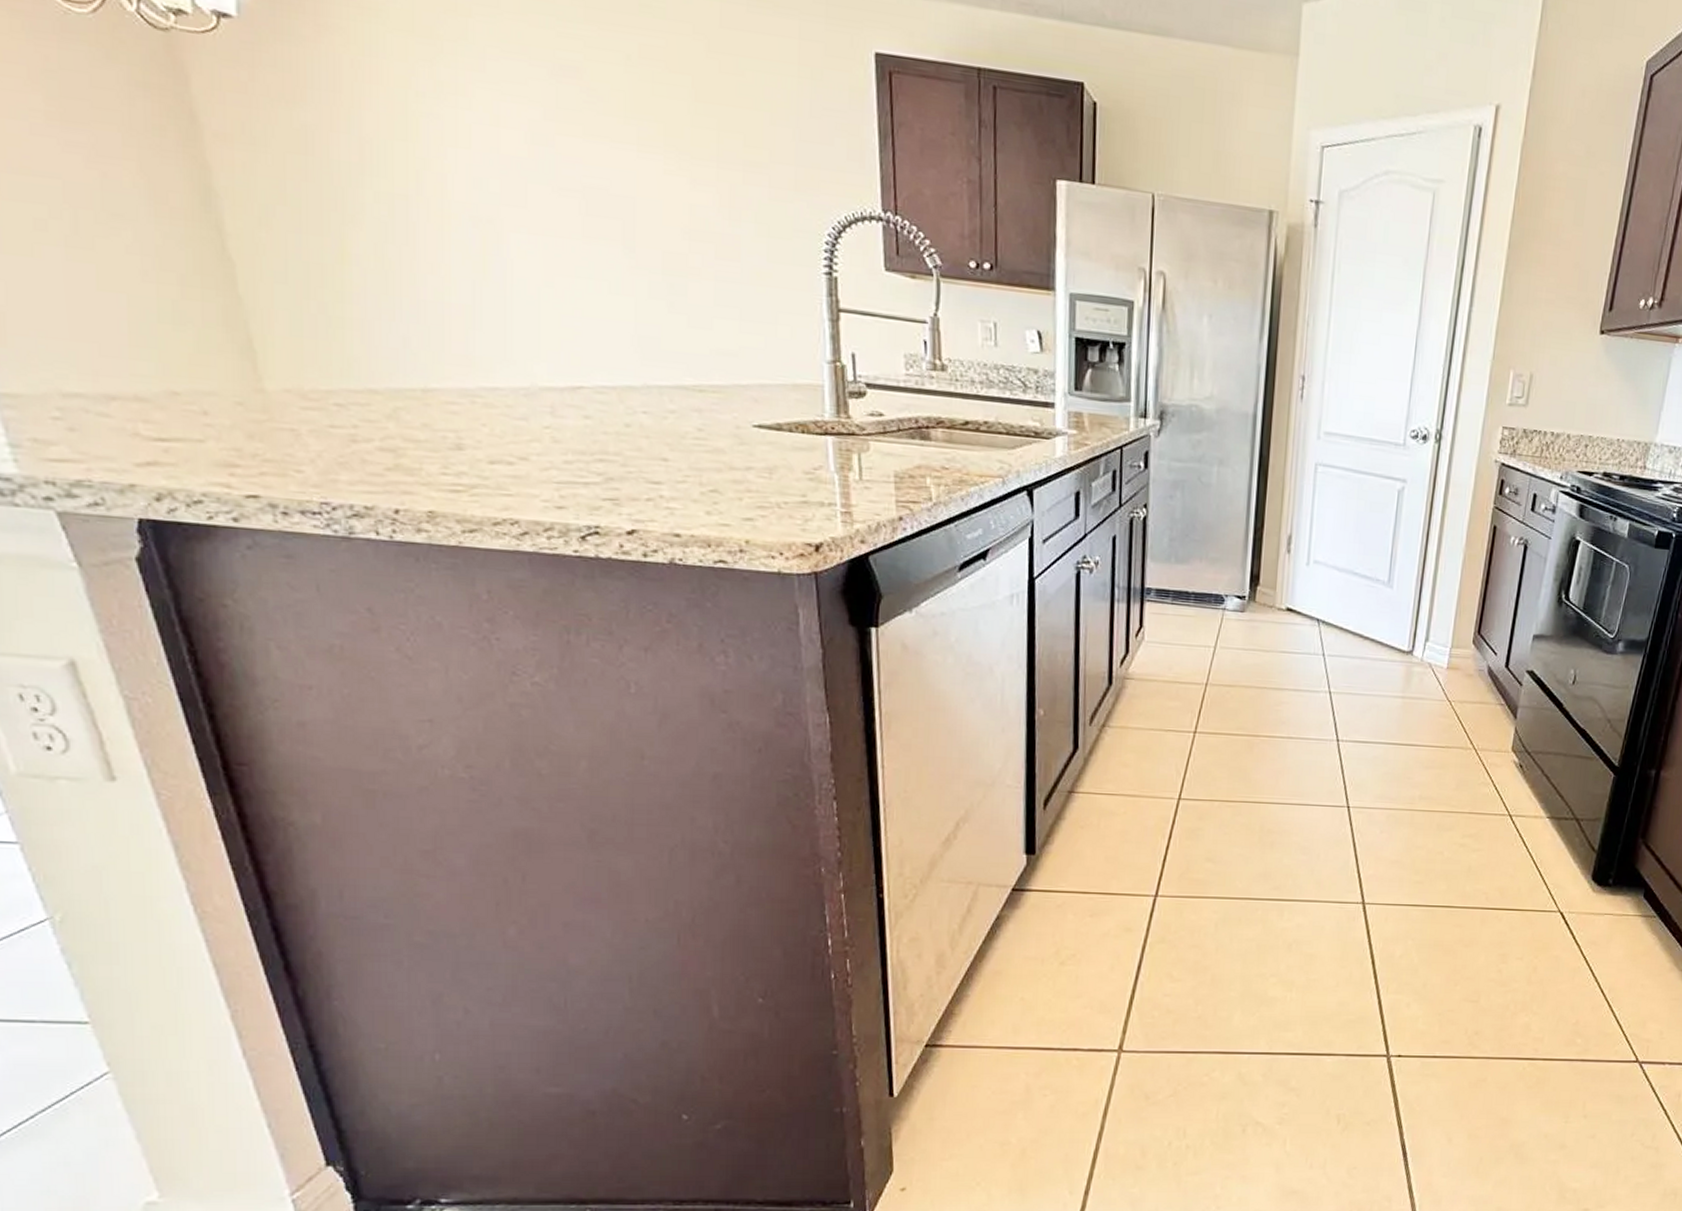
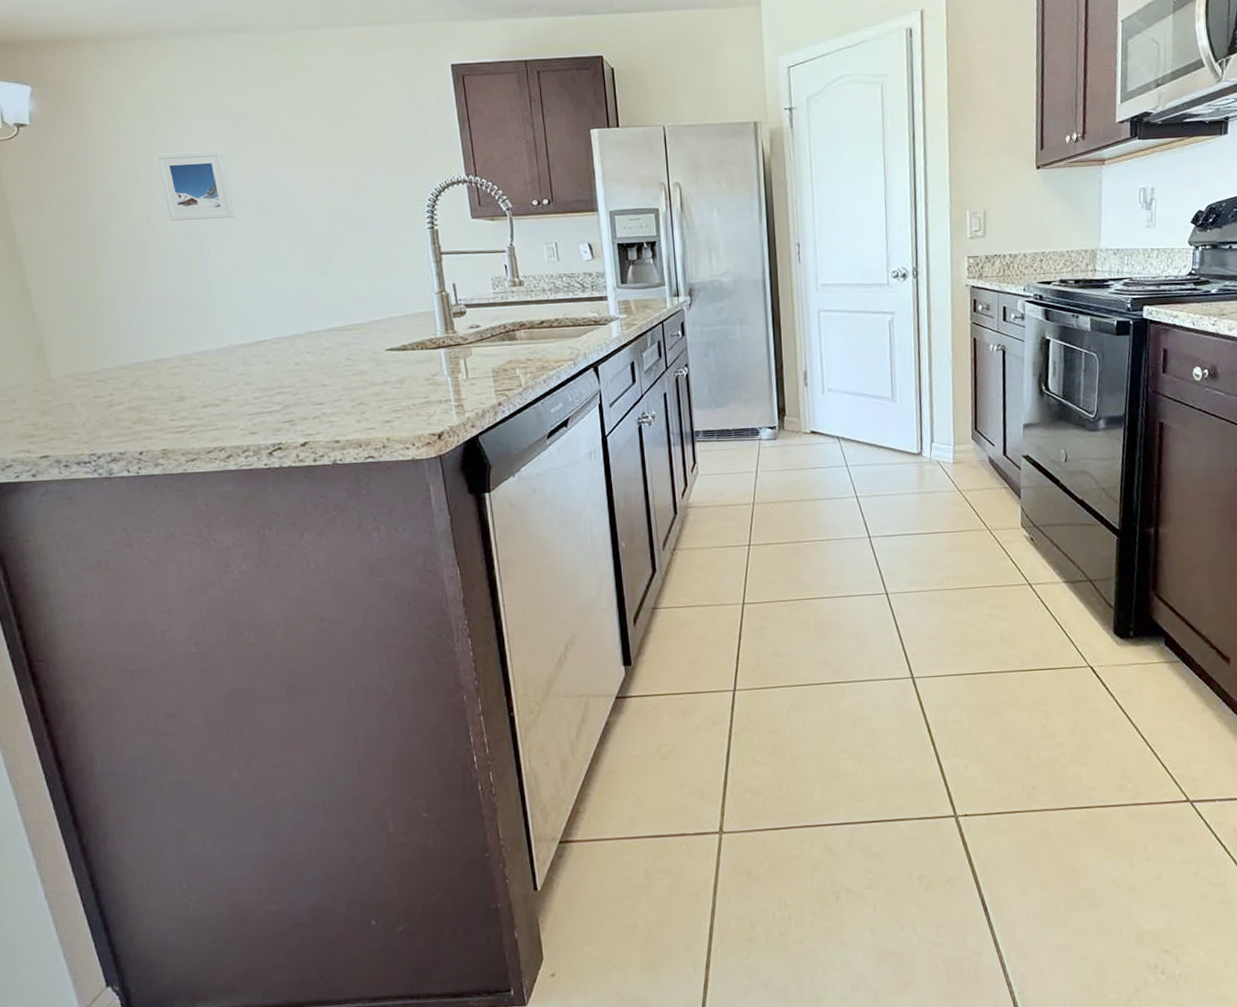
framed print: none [433,98,550,210] -> present [155,151,235,221]

